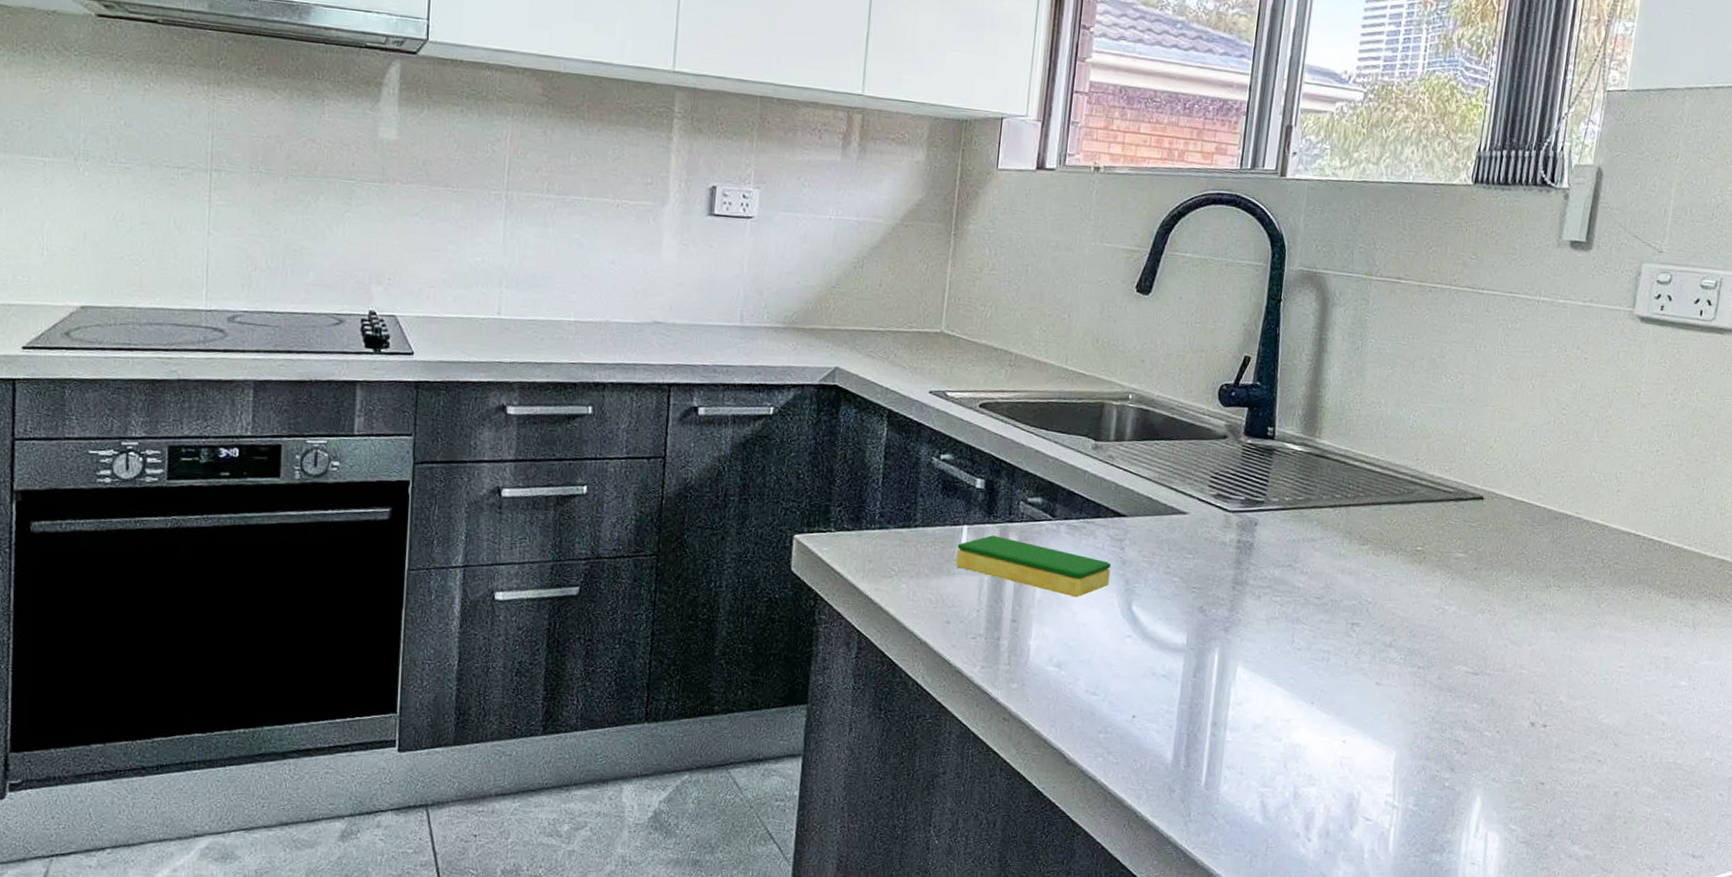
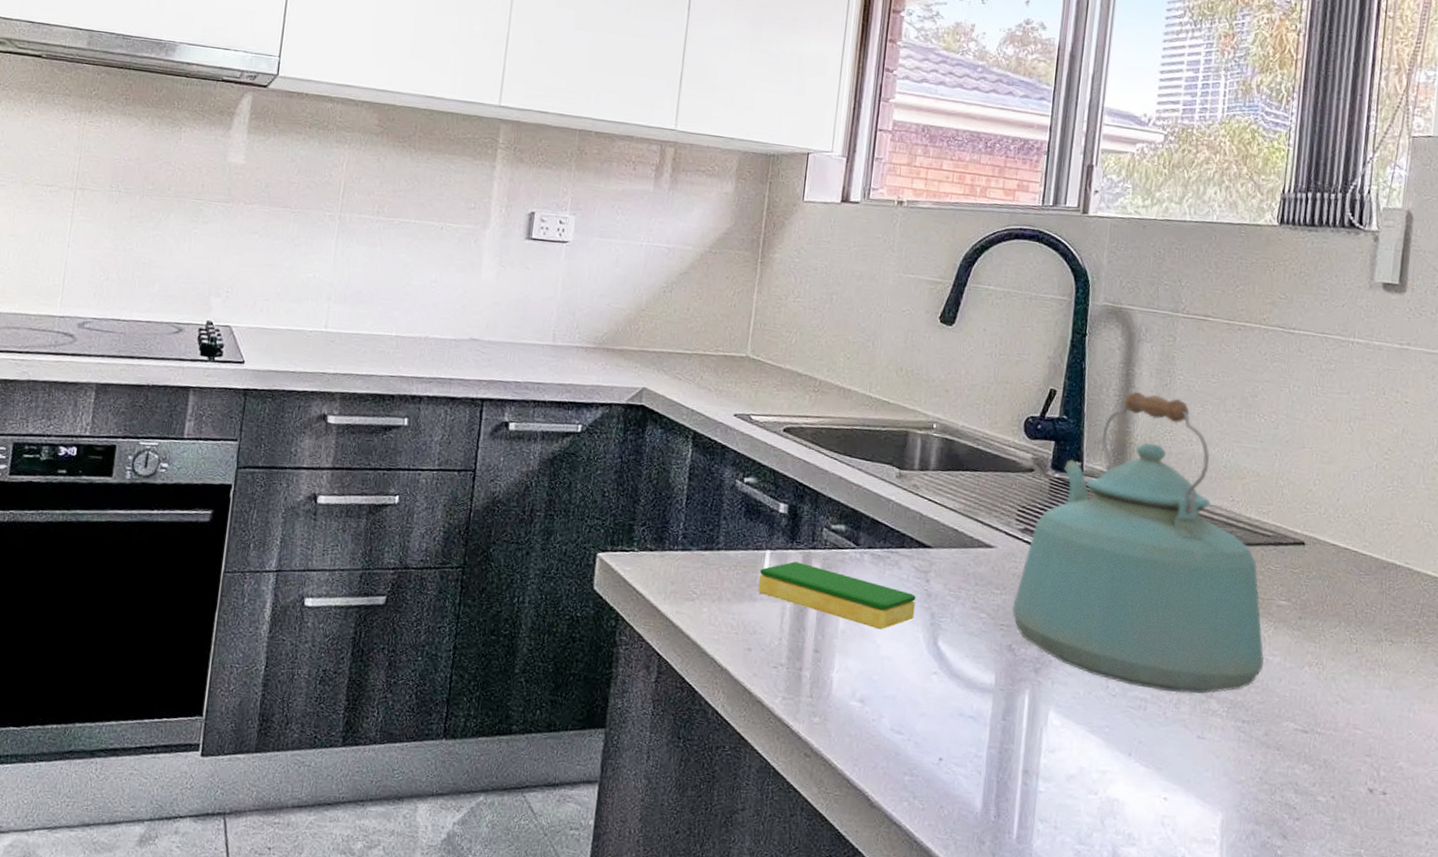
kettle: none [1203,355,1441,644] -> present [1011,391,1264,694]

